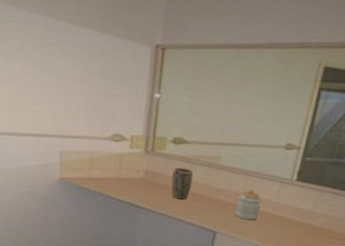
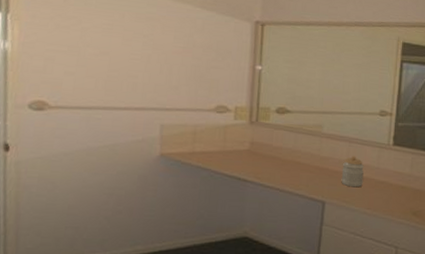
plant pot: present [171,167,194,200] -> none [277,137,298,170]

